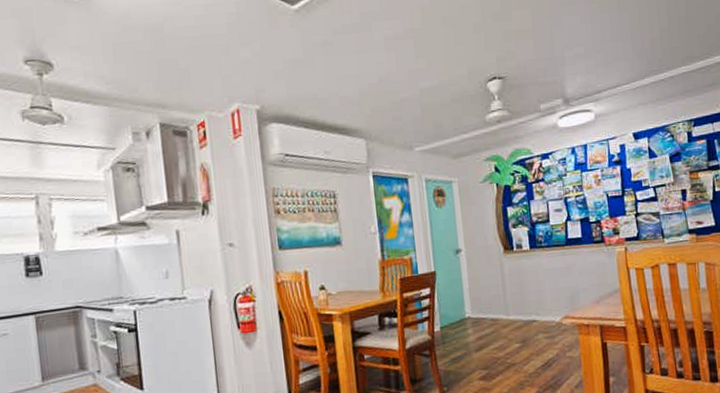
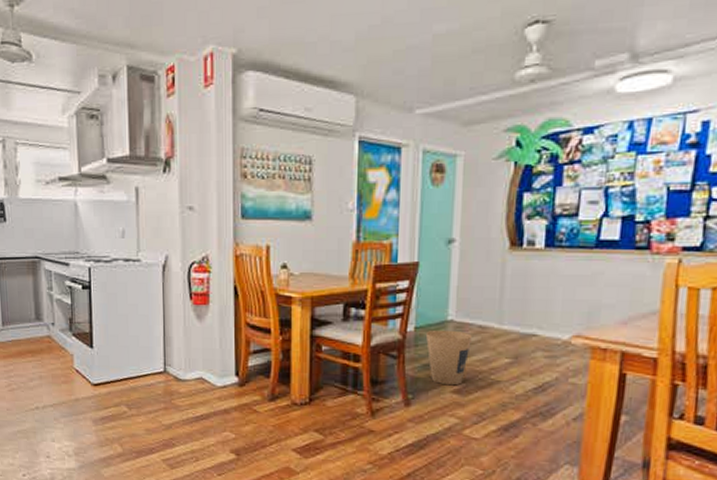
trash can: none [449,325,488,374] -> present [425,329,473,386]

